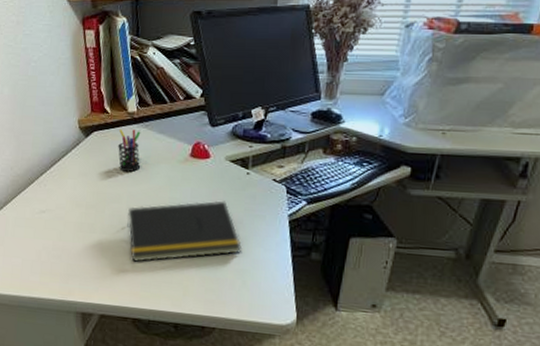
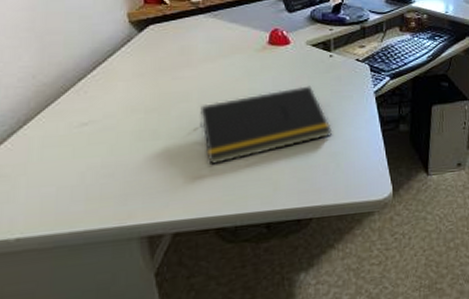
pen holder: present [117,129,141,172] -> none [180,20,211,66]

